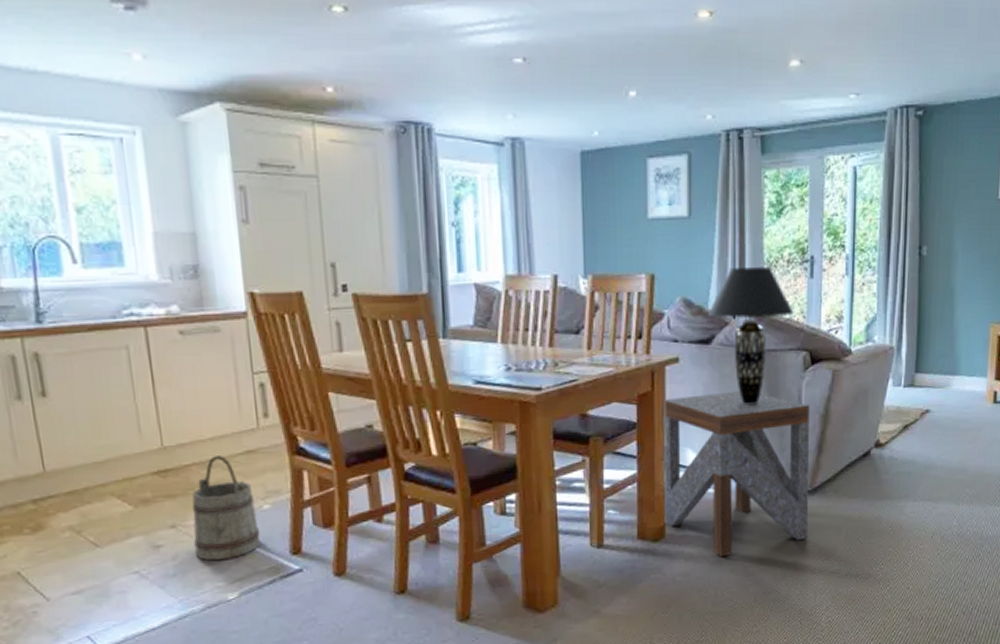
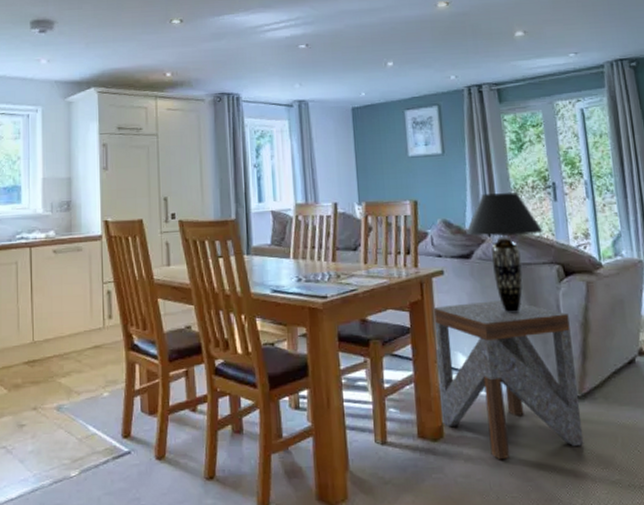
bucket: present [192,455,261,561] -> none [49,350,100,441]

